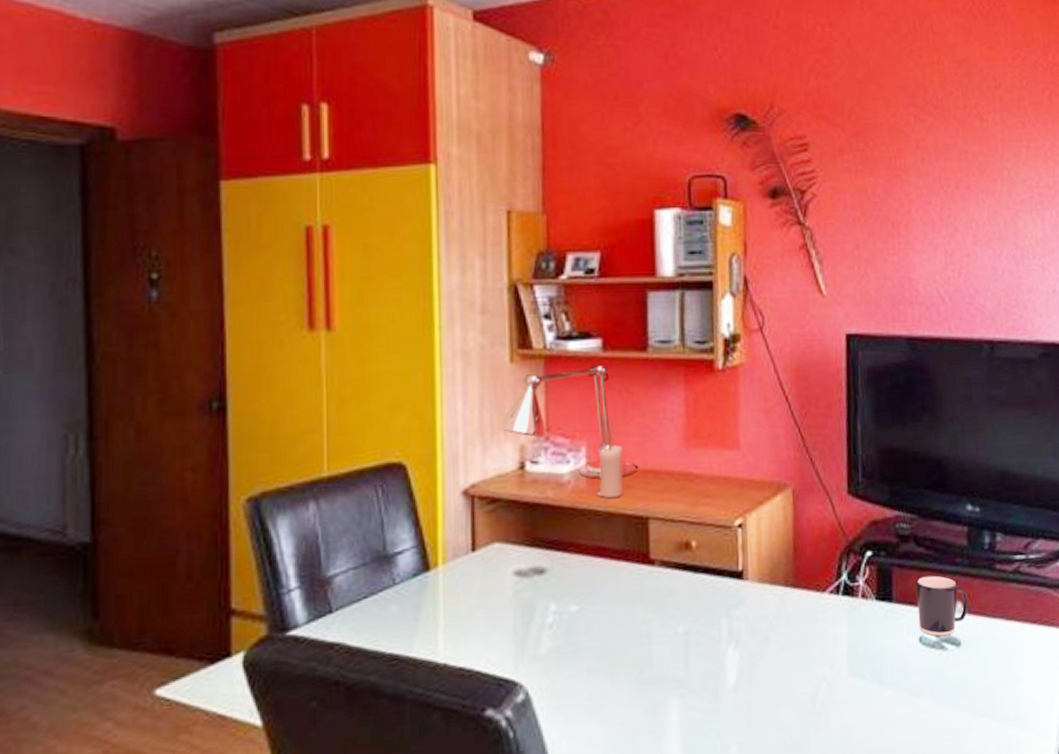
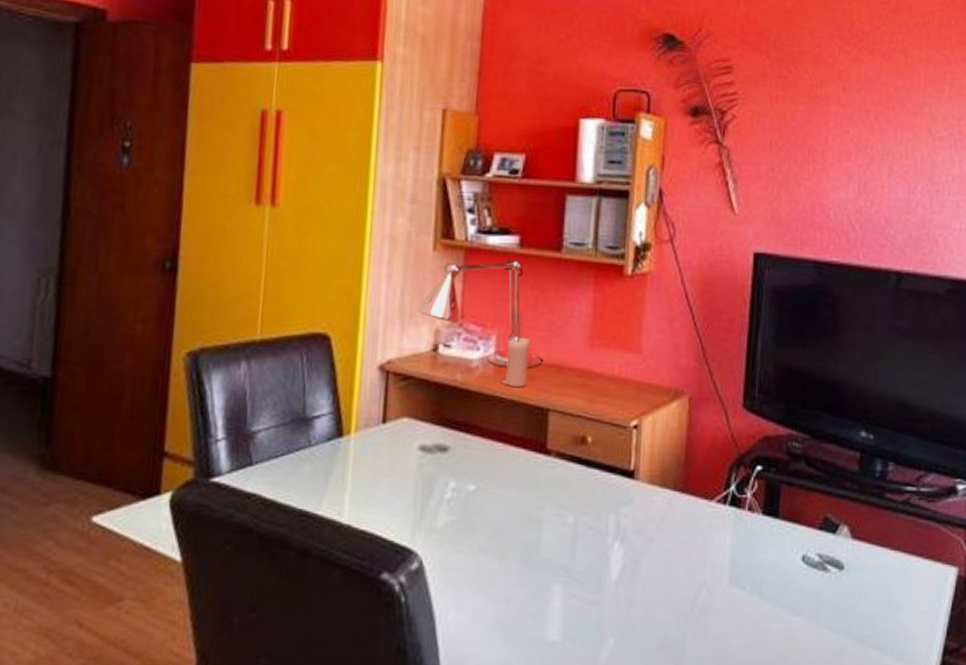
mug: present [916,575,969,637] -> none [803,496,855,558]

